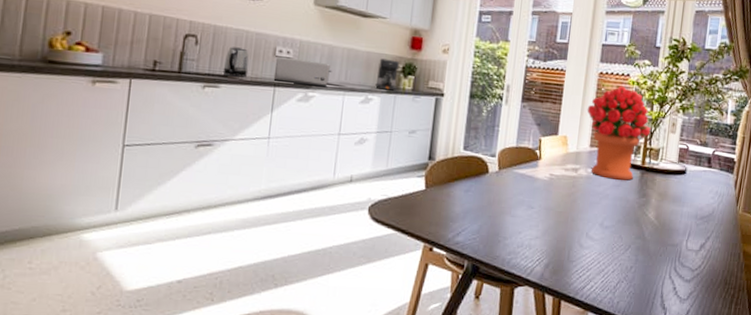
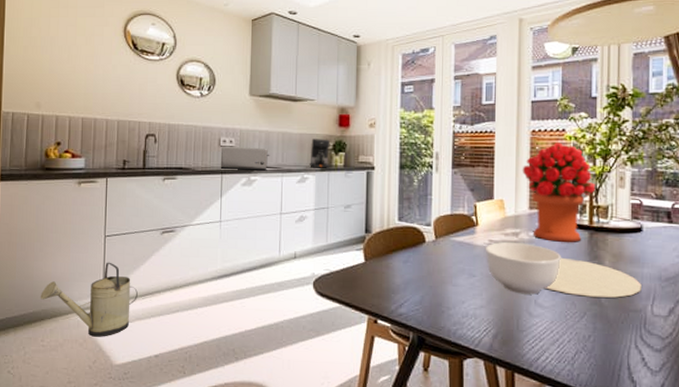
watering can: none [29,175,161,260] -> present [40,262,138,337]
kettle: present [222,47,249,78] -> none [178,141,199,168]
bowl: none [545,177,614,228] -> present [485,242,561,295]
placemat: none [597,194,680,233] -> present [545,257,641,298]

